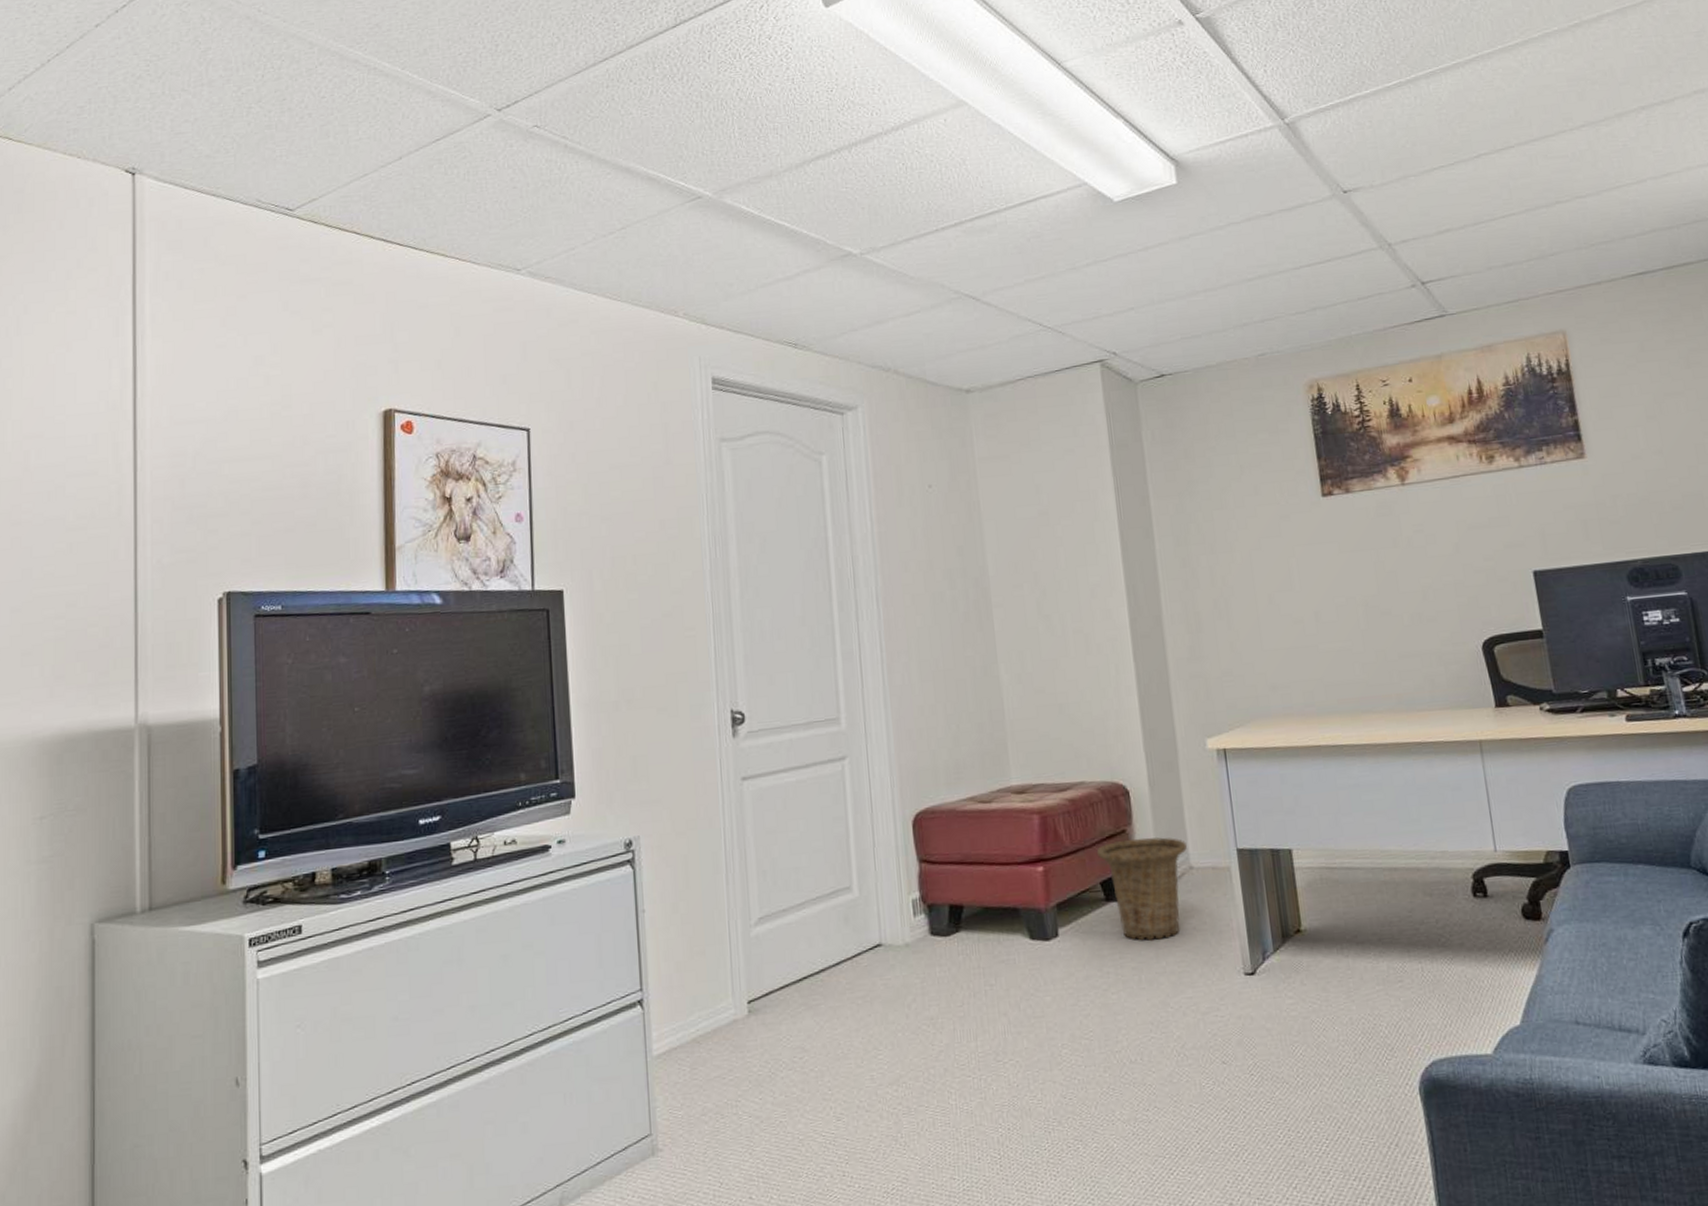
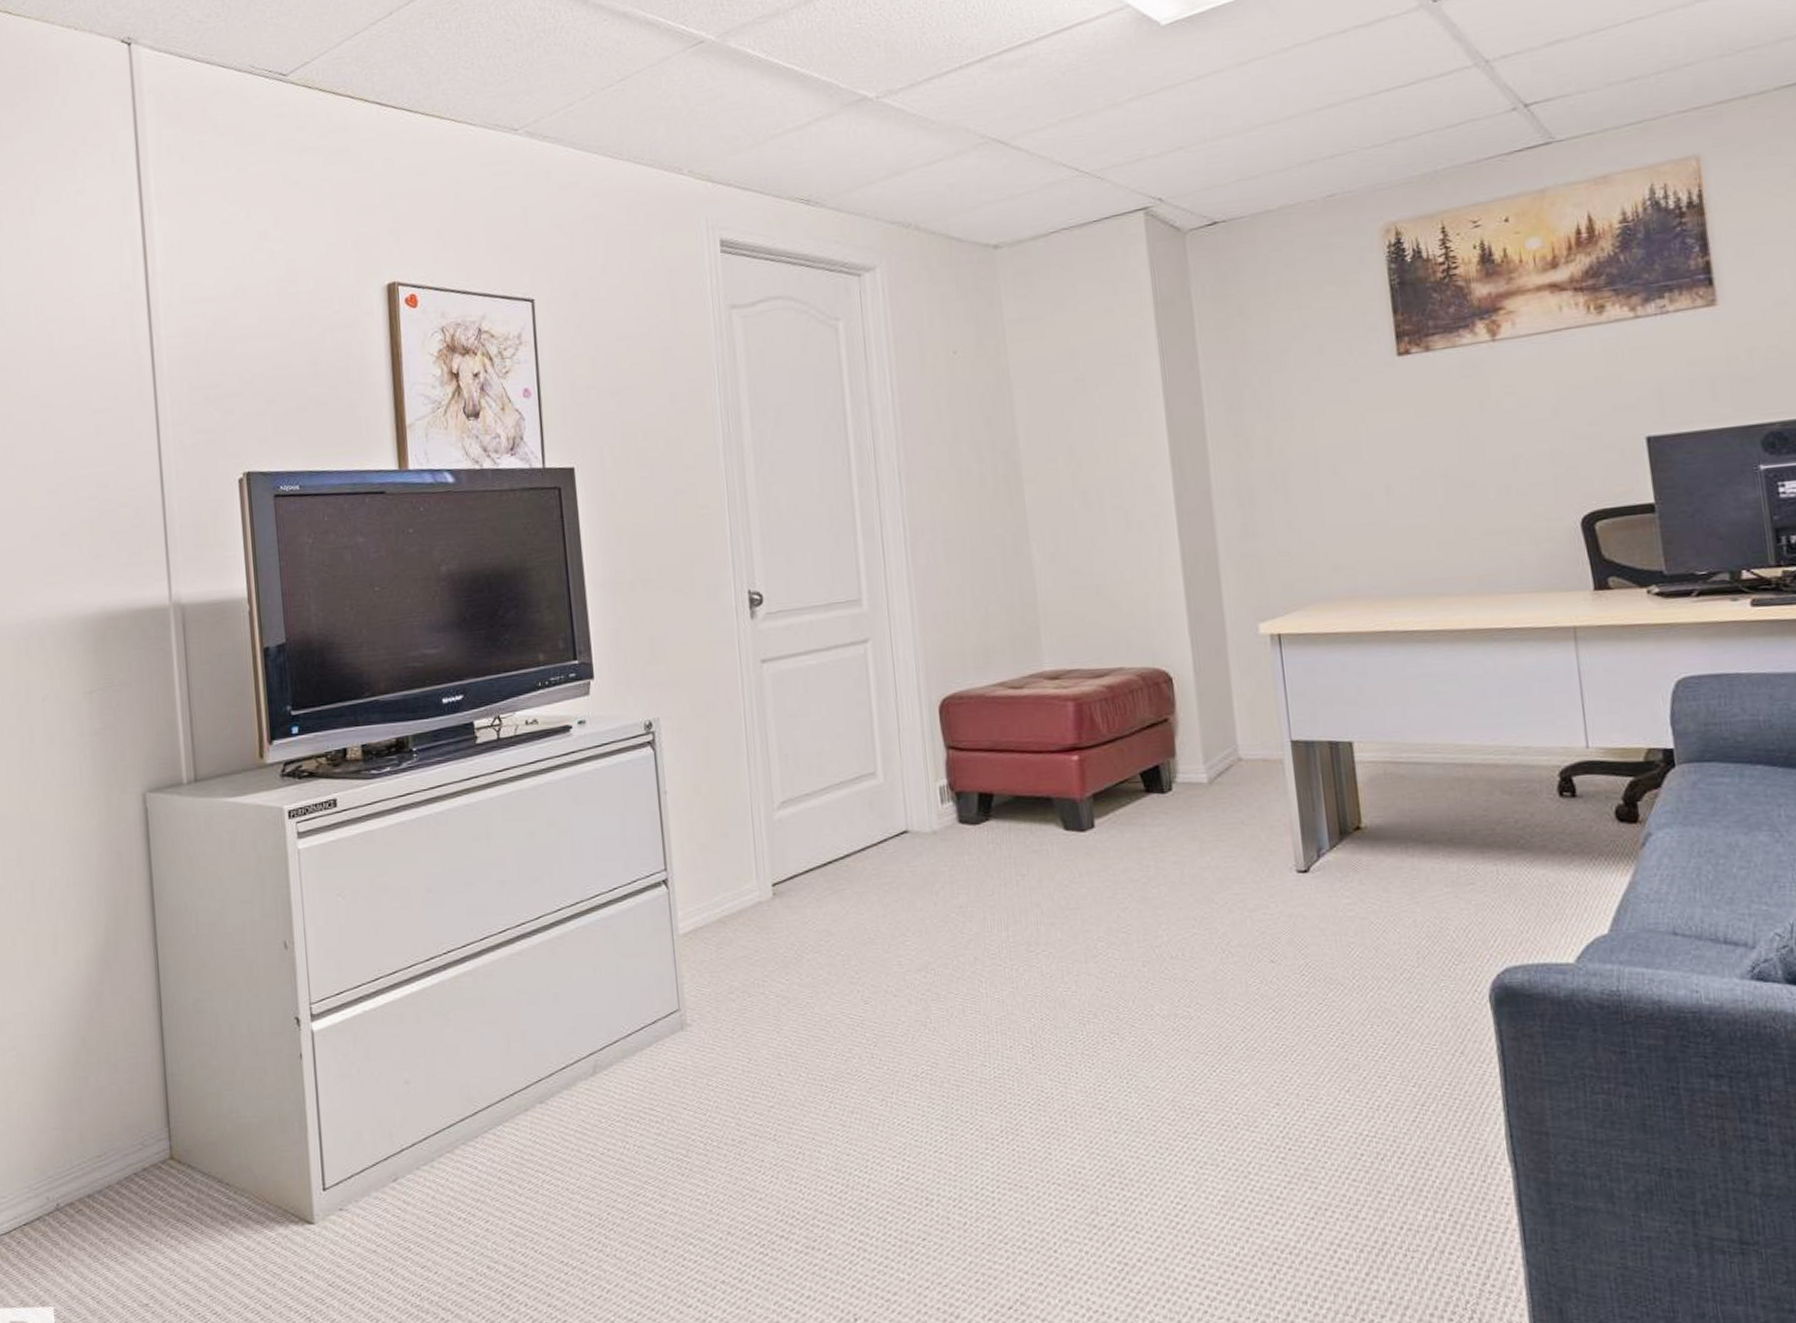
basket: present [1096,837,1188,941] -> none [1136,727,1237,834]

